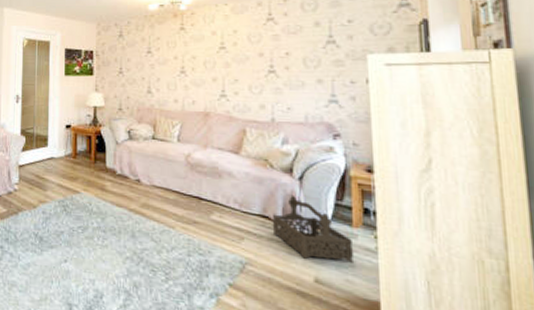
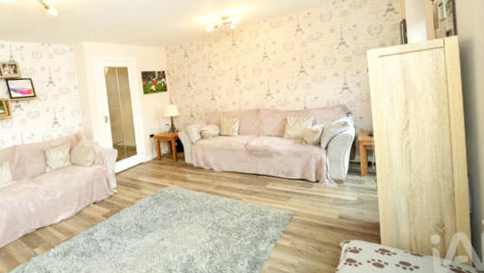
decorative basket: present [272,194,354,263] -> none [308,160,363,205]

